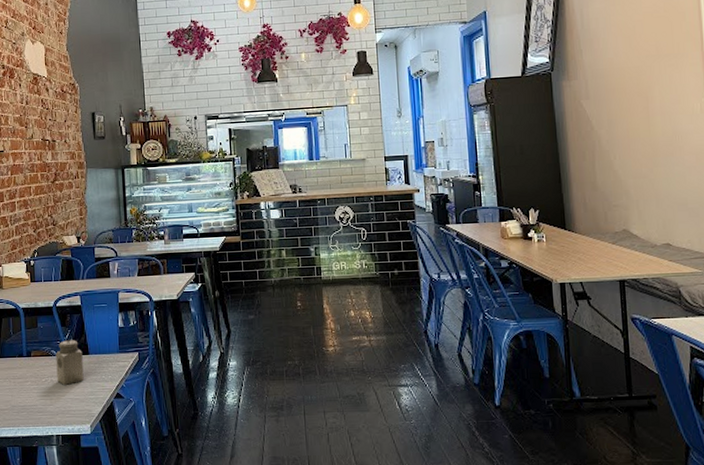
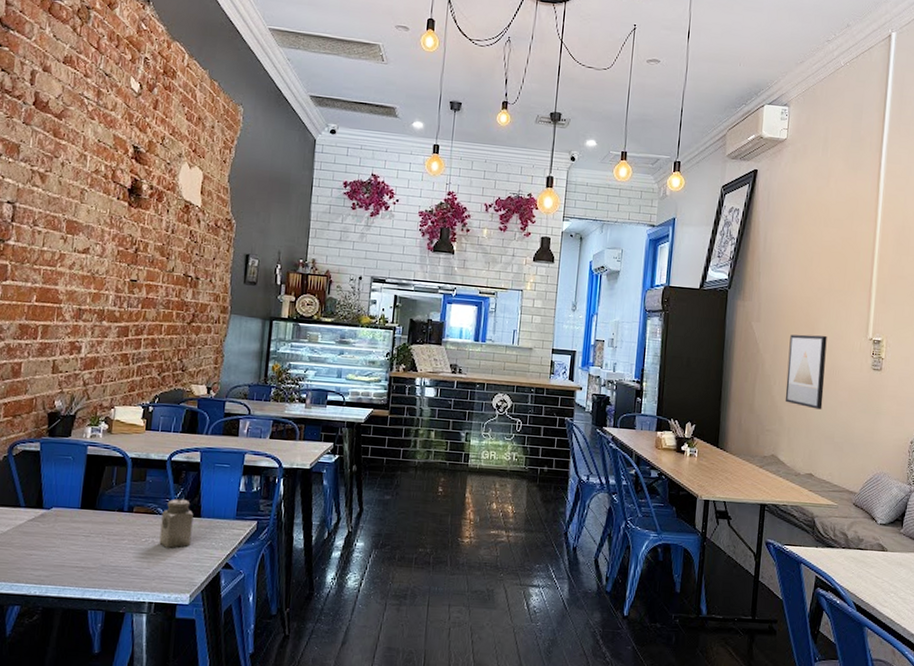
wall art: none [624,102,670,178] -> present [784,334,827,410]

